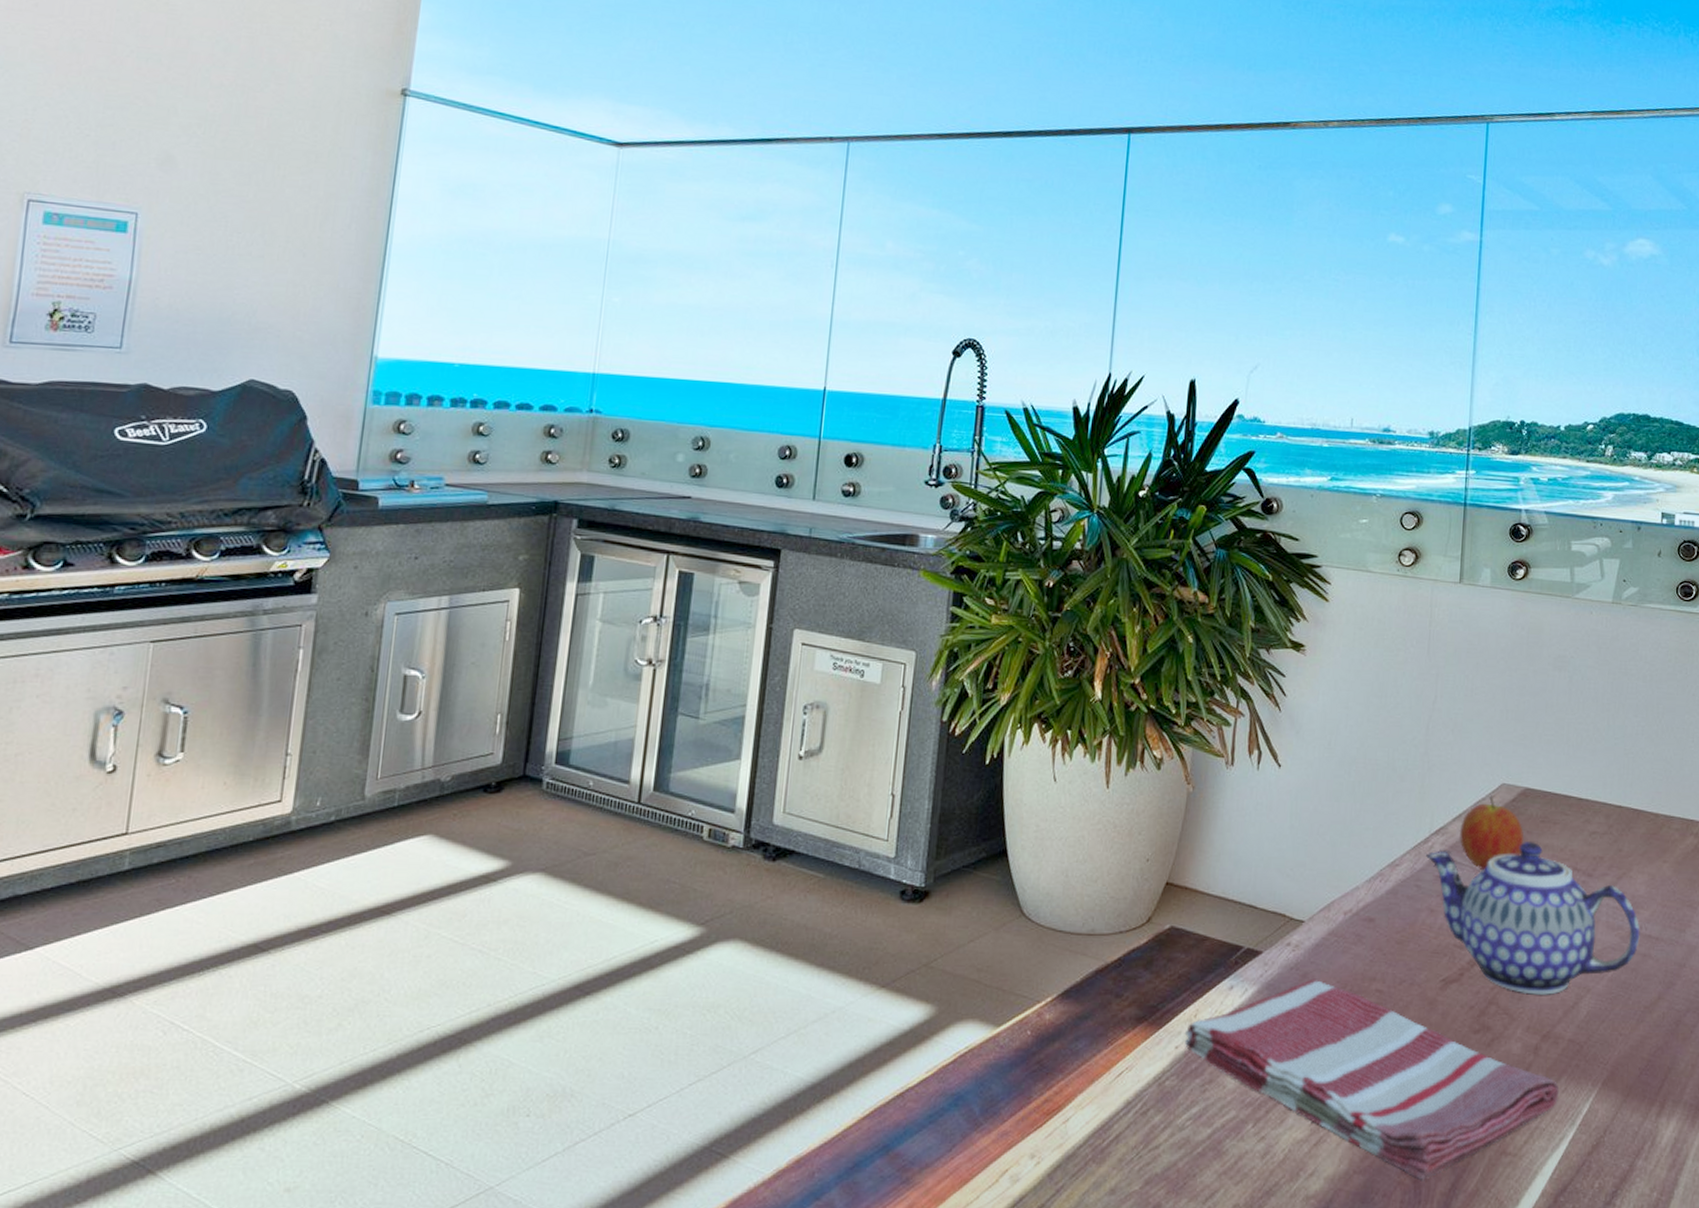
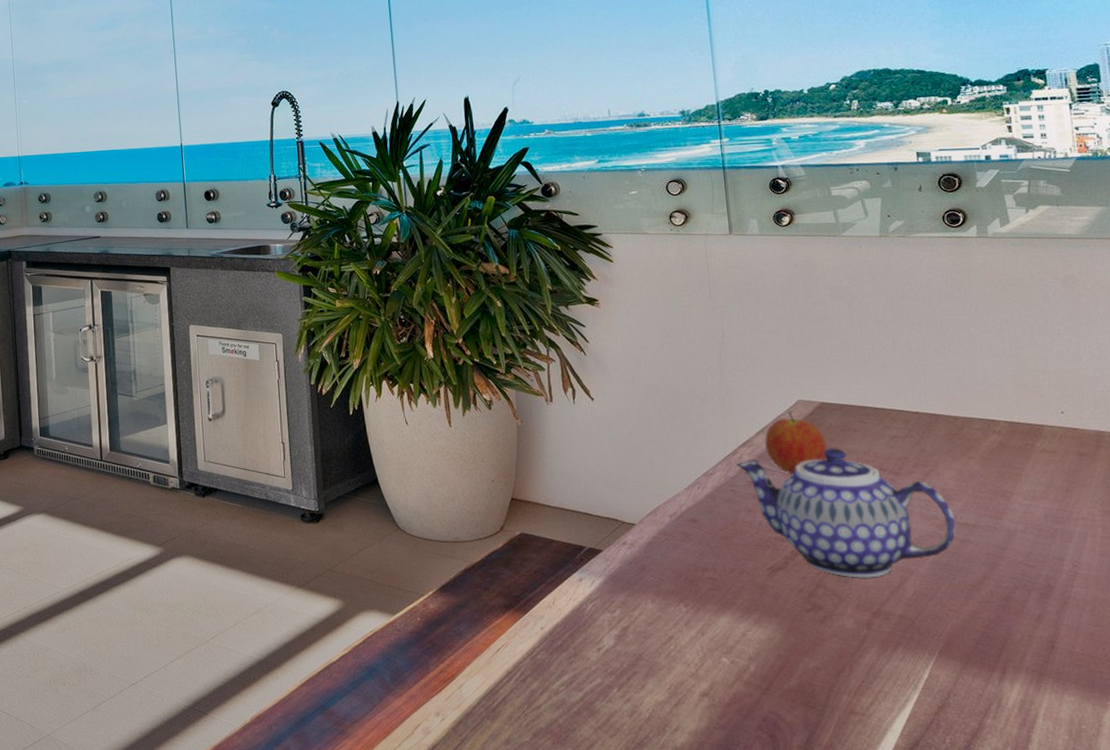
dish towel: present [1185,978,1560,1181] -> none [547,570,898,736]

